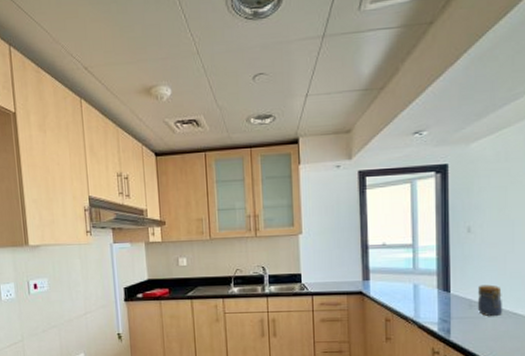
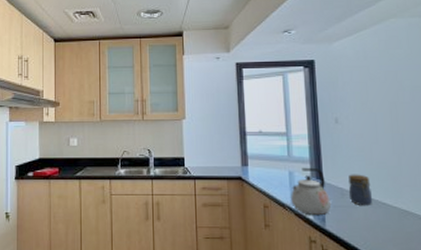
kettle: none [415,279,458,327] -> present [291,167,332,215]

